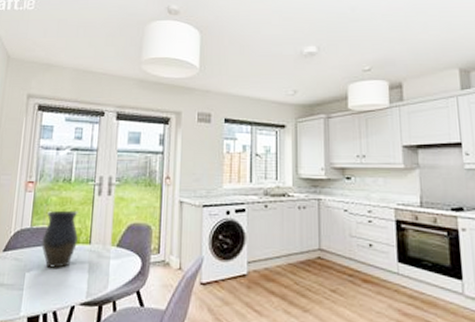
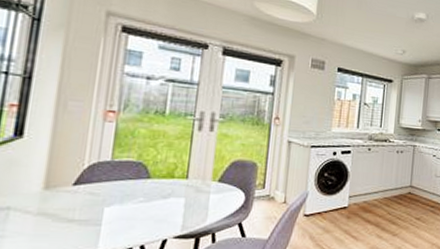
vase: present [41,210,78,268] -> none [126,143,173,203]

